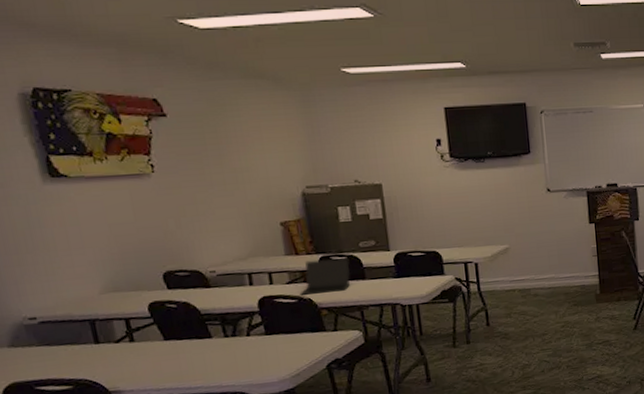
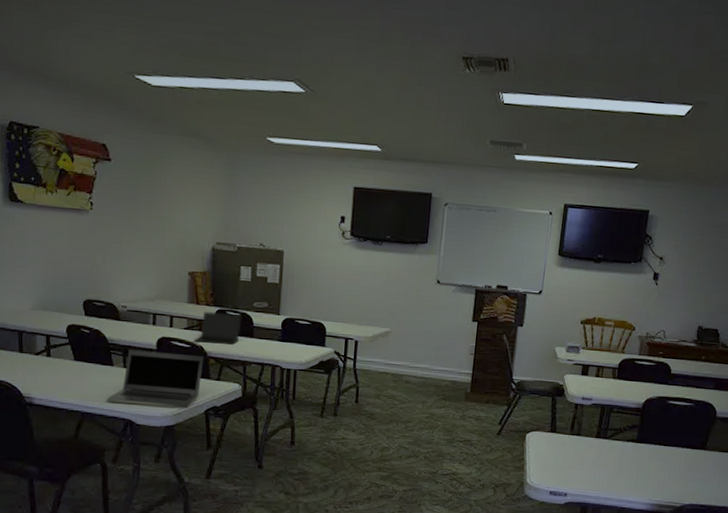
laptop: none [211,308,317,378] -> present [107,350,204,408]

